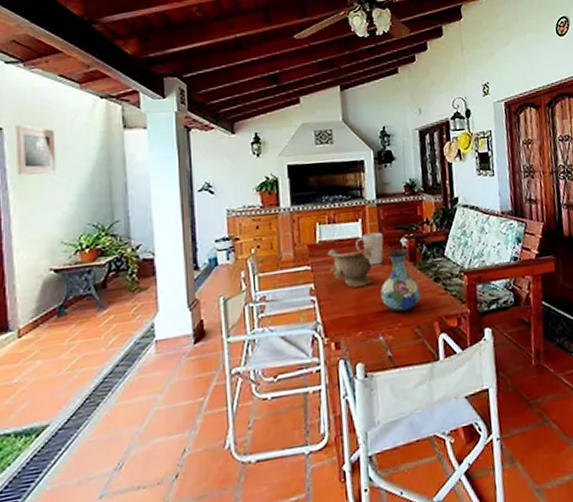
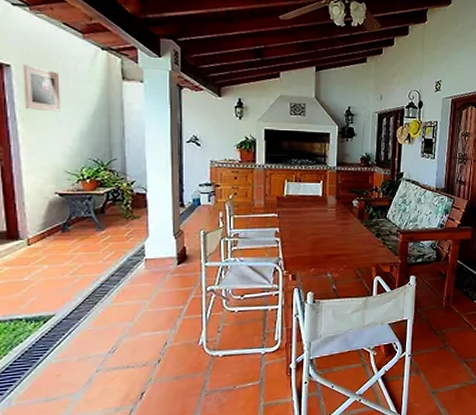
decorative bowl: present [327,248,372,288] -> none [292,202,328,234]
pitcher: present [354,232,384,266] -> none [315,193,339,219]
vase: present [379,249,421,313] -> none [331,209,364,258]

